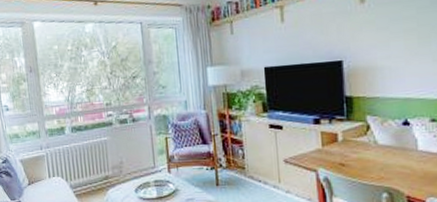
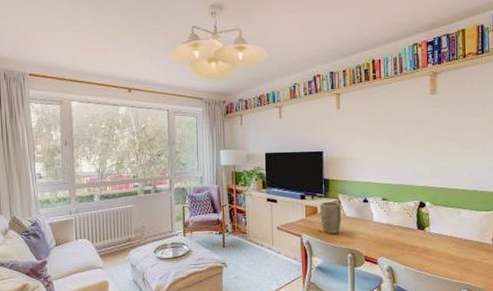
plant pot: none [341,125,373,168] -> present [320,201,342,234]

